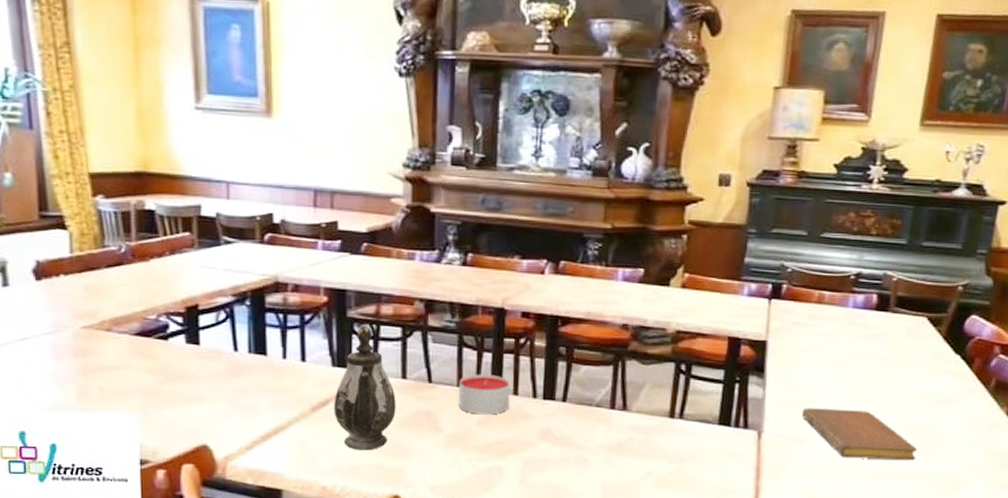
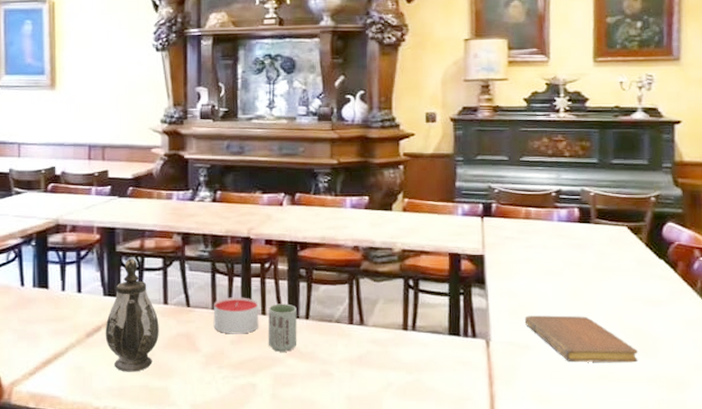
cup: none [520,383,553,436] -> present [268,303,297,352]

